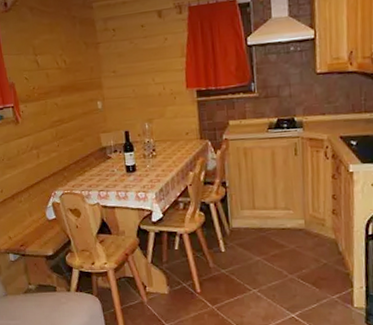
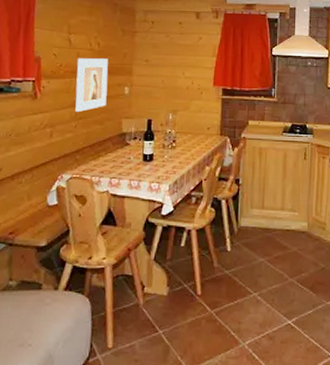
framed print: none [47,75,83,132] -> present [75,58,108,112]

